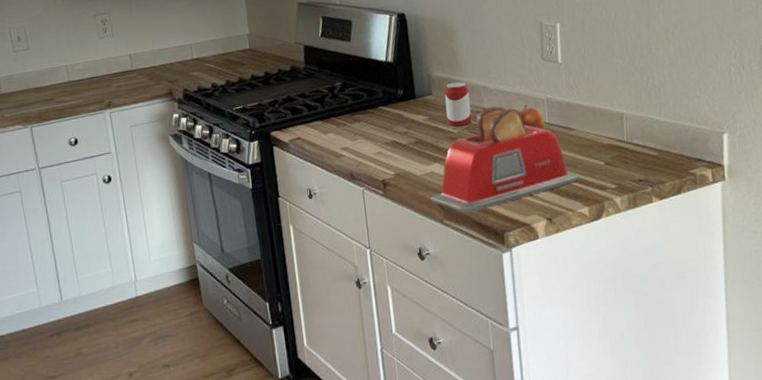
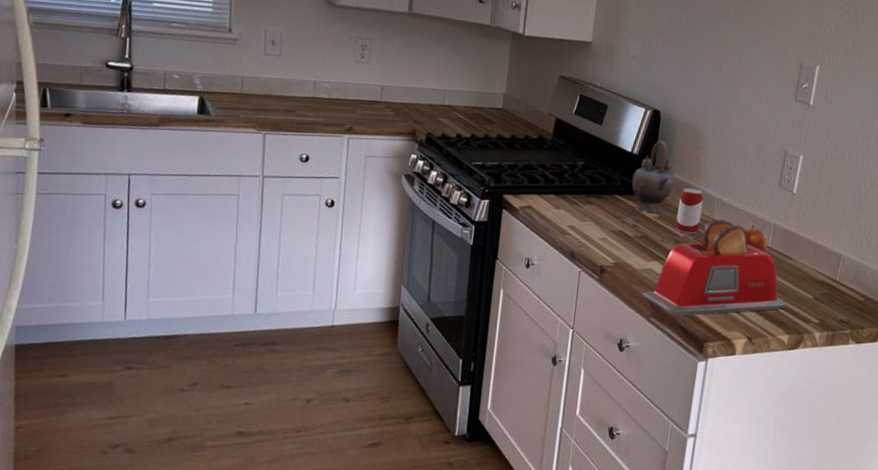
teapot: none [393,42,436,117] -> present [632,140,674,213]

